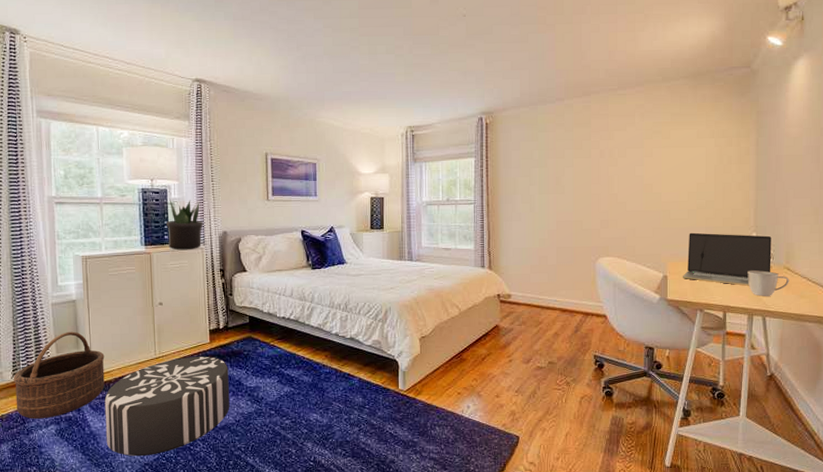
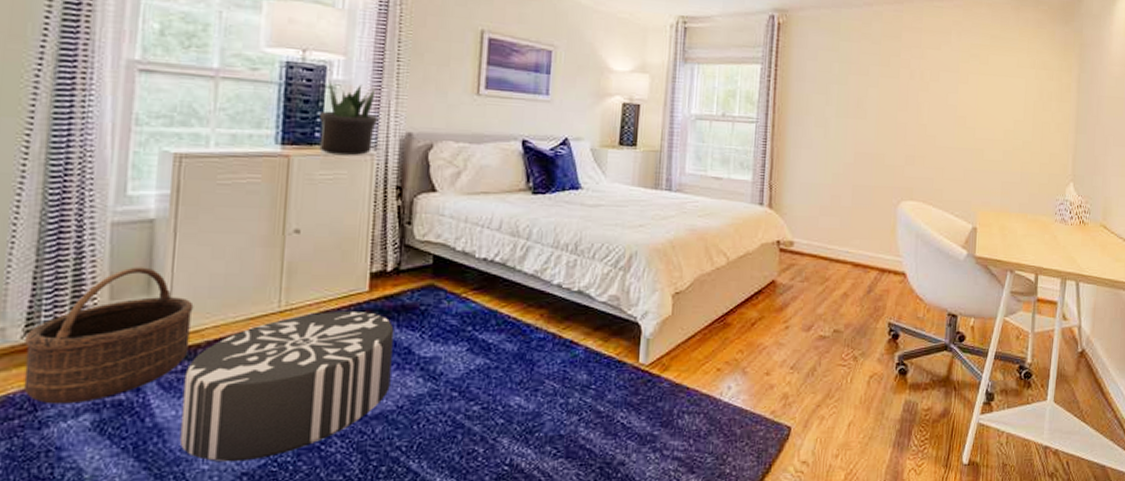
laptop: present [682,232,772,286] -> none [993,177,1089,244]
mug: present [747,270,790,297] -> none [1062,226,1106,259]

